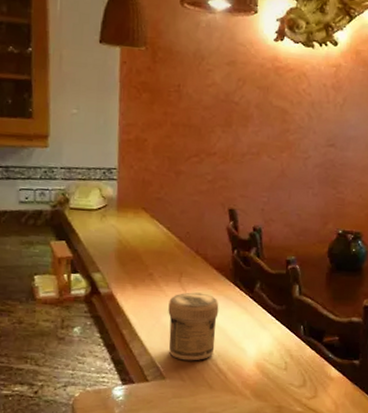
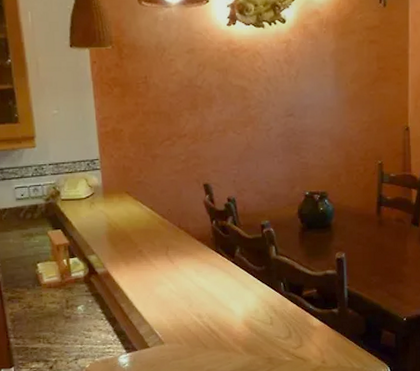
jar: present [168,292,219,361] -> none [159,263,205,326]

